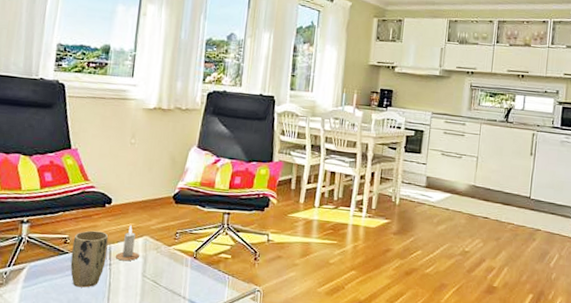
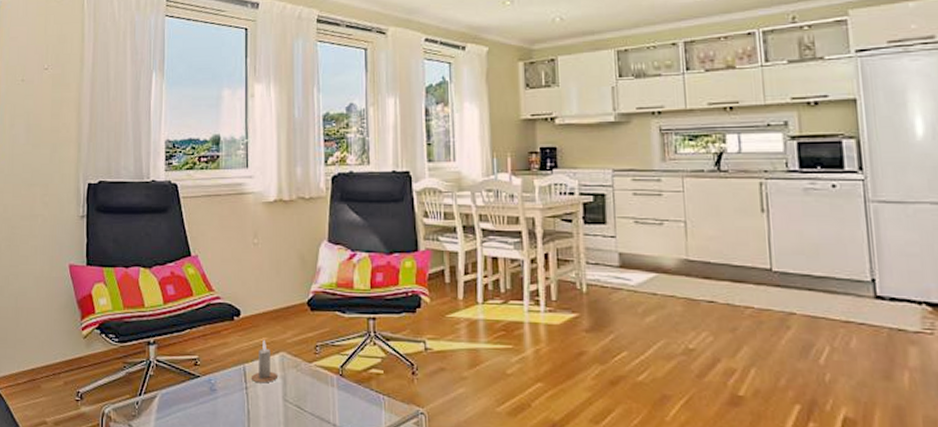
plant pot: present [70,230,109,288] -> none [204,349,241,417]

